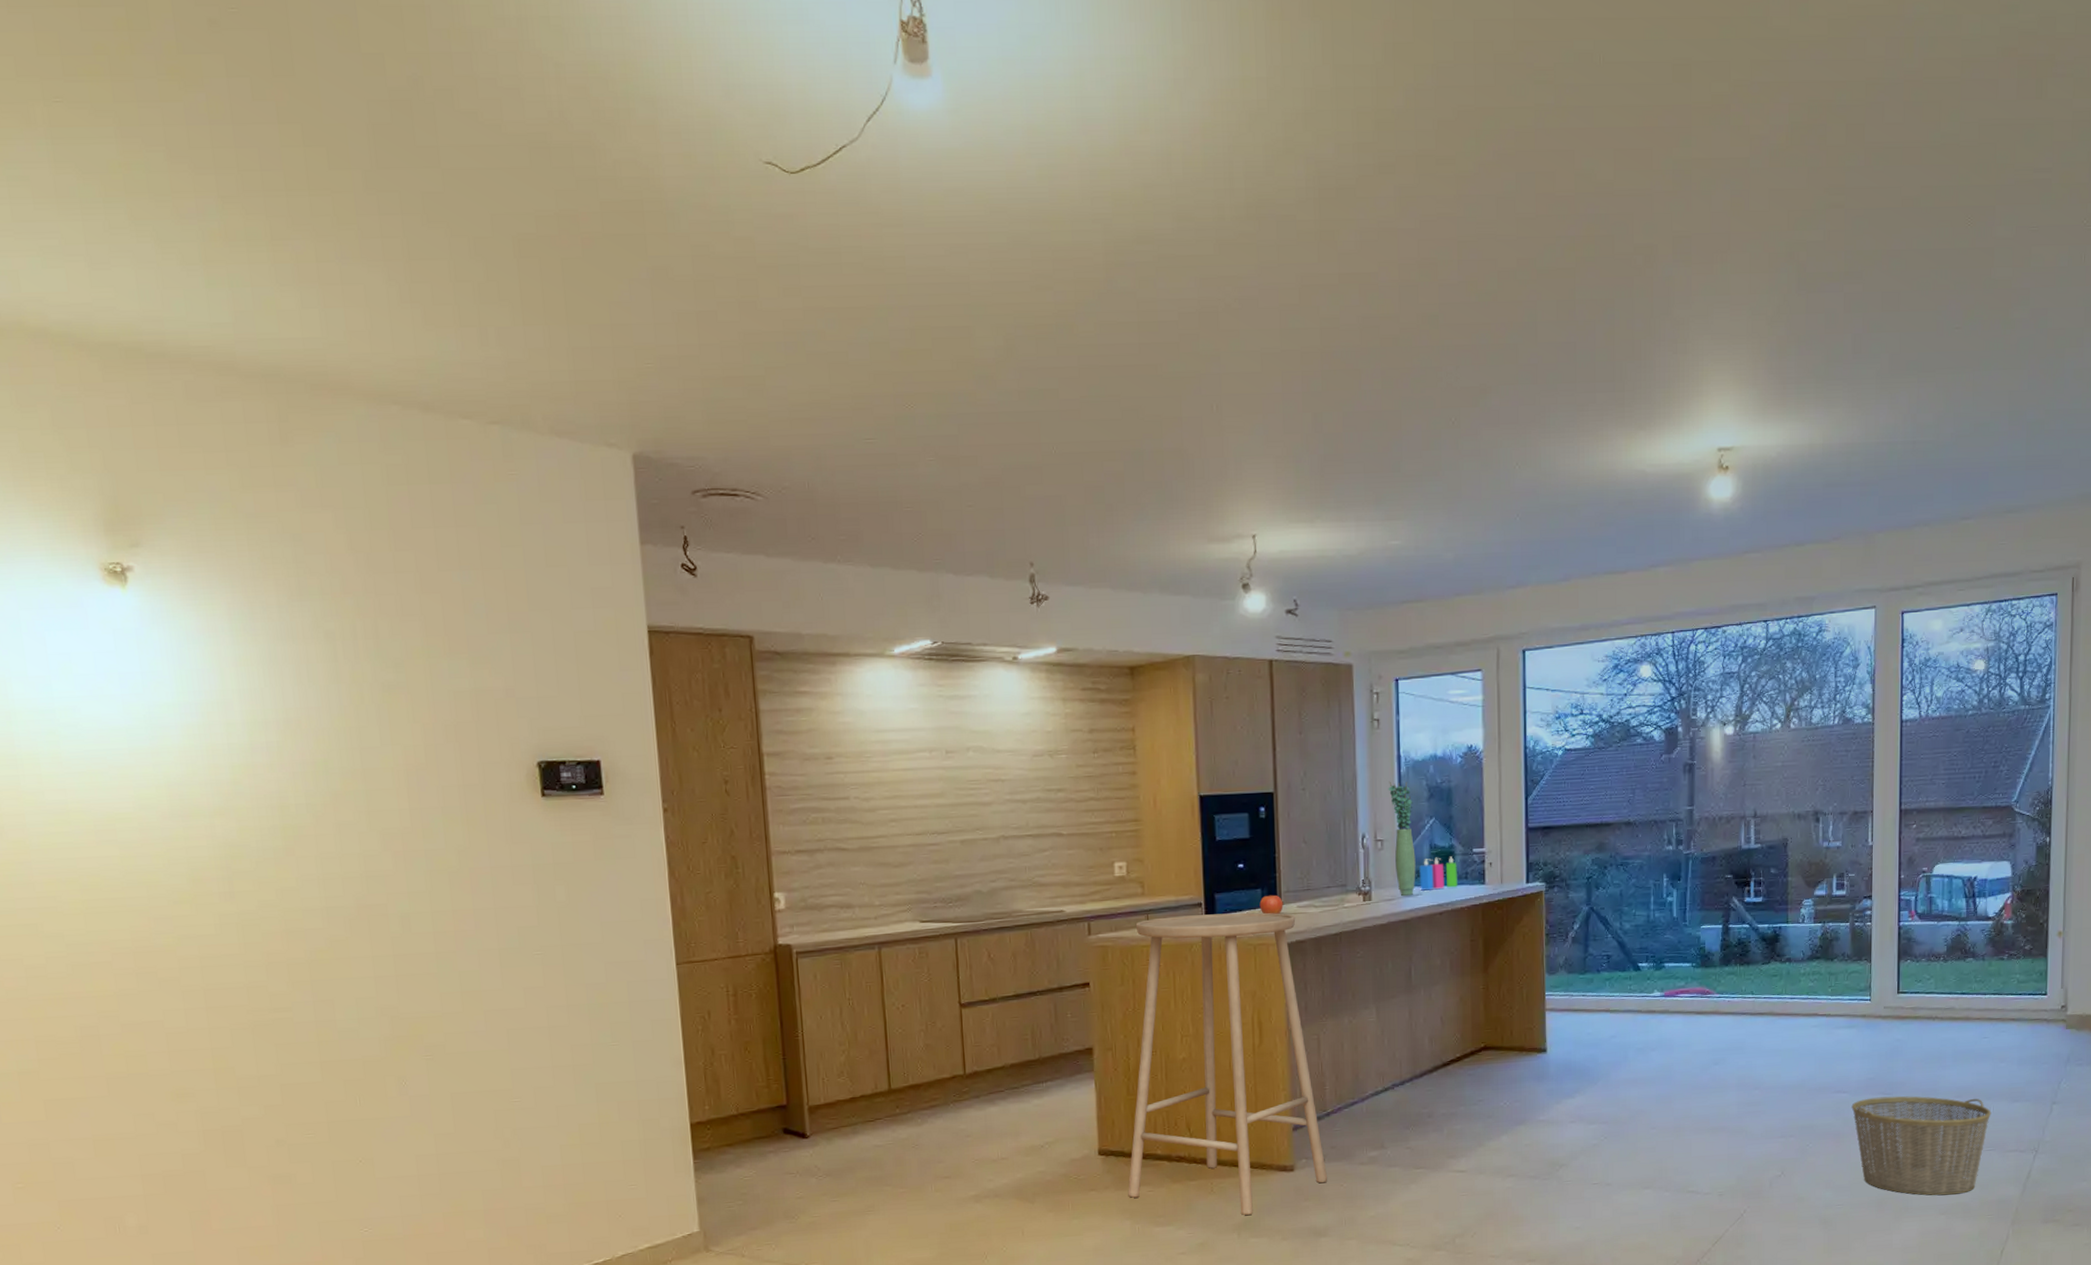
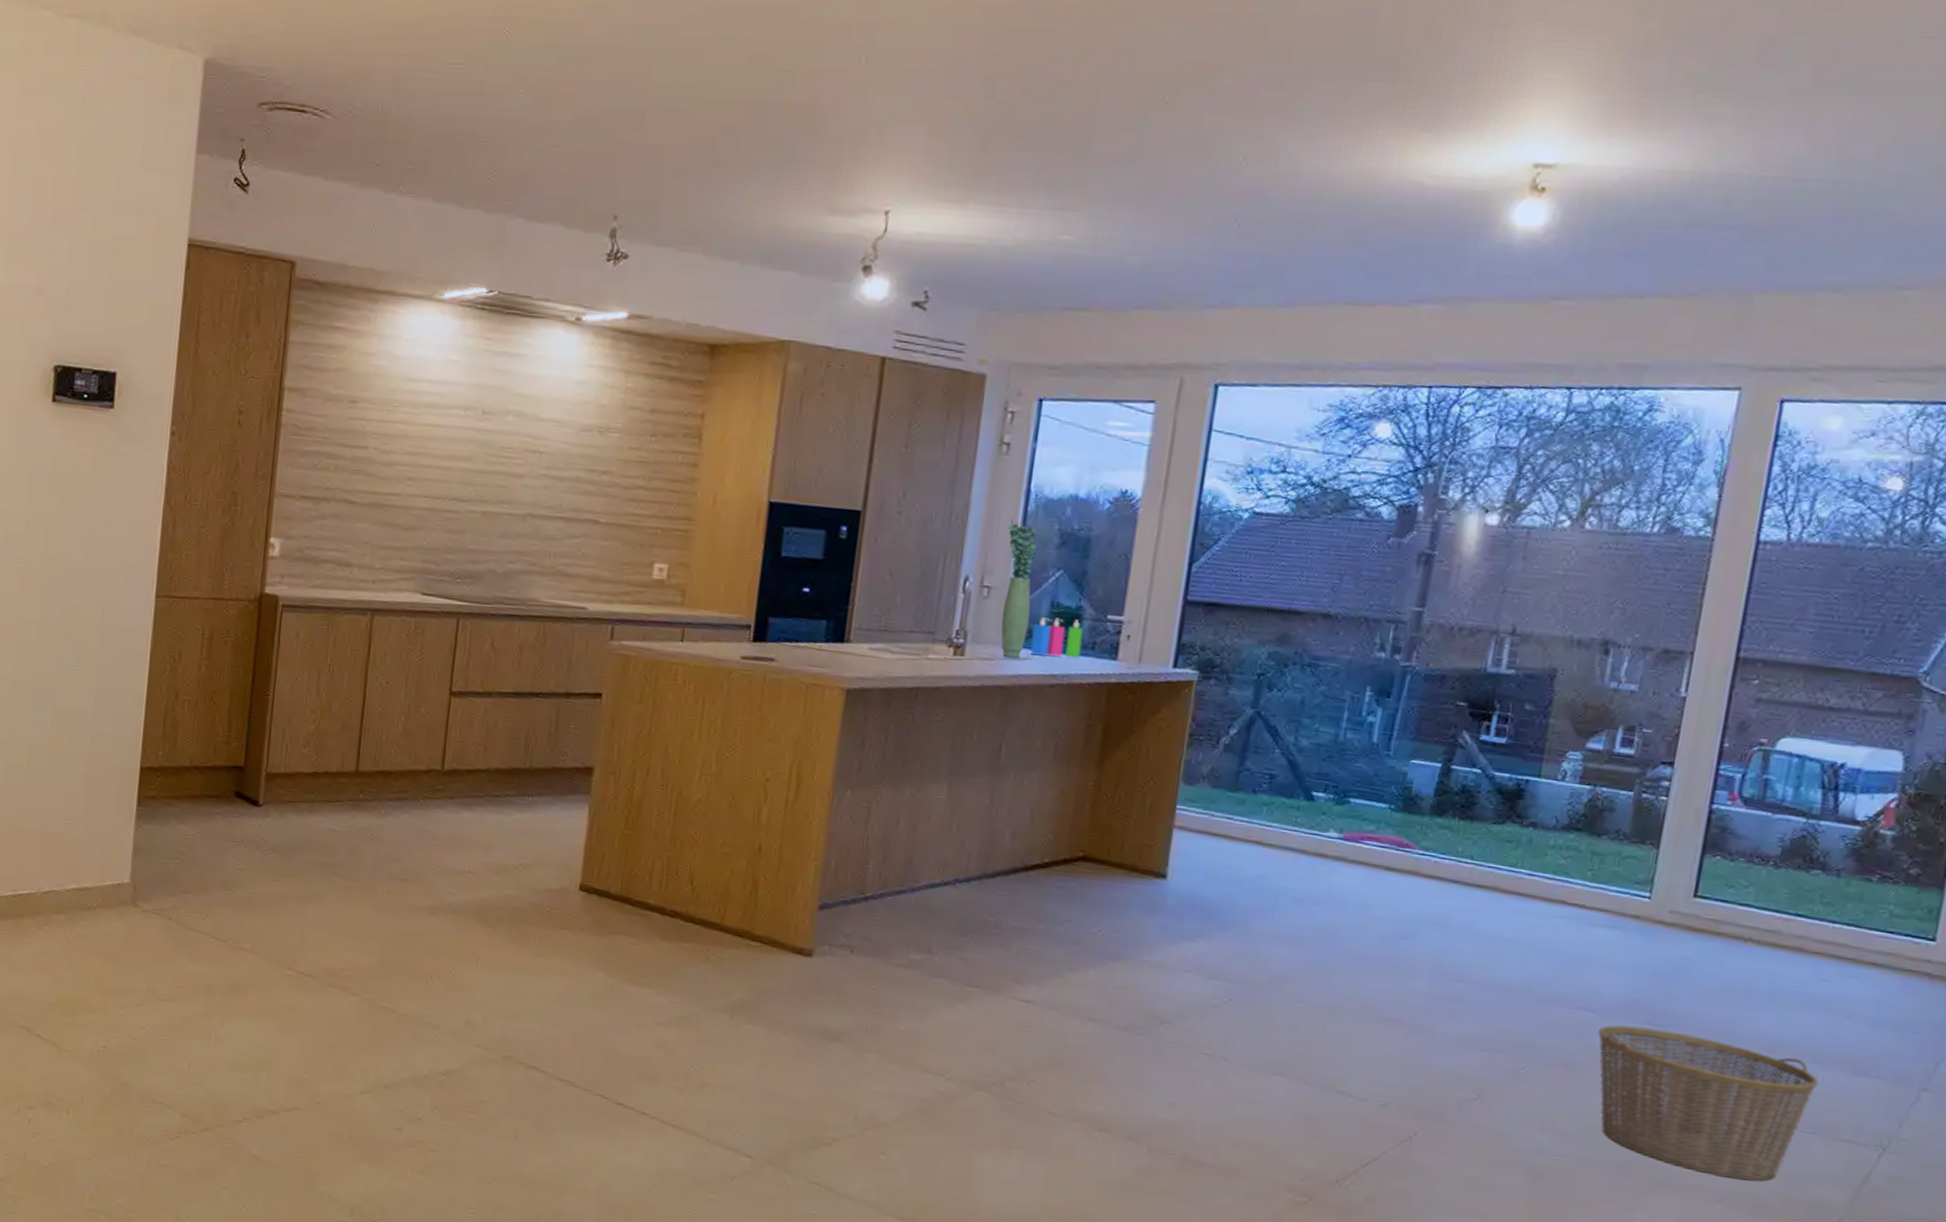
stool: present [1128,912,1328,1215] -> none [606,633,865,996]
fruit: present [1259,895,1283,915] -> none [821,628,852,654]

